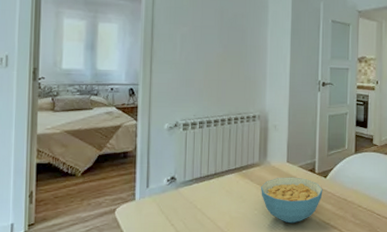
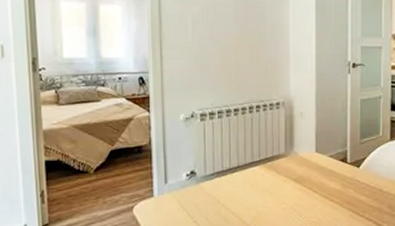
cereal bowl: present [261,177,323,224] -> none [288,167,356,217]

